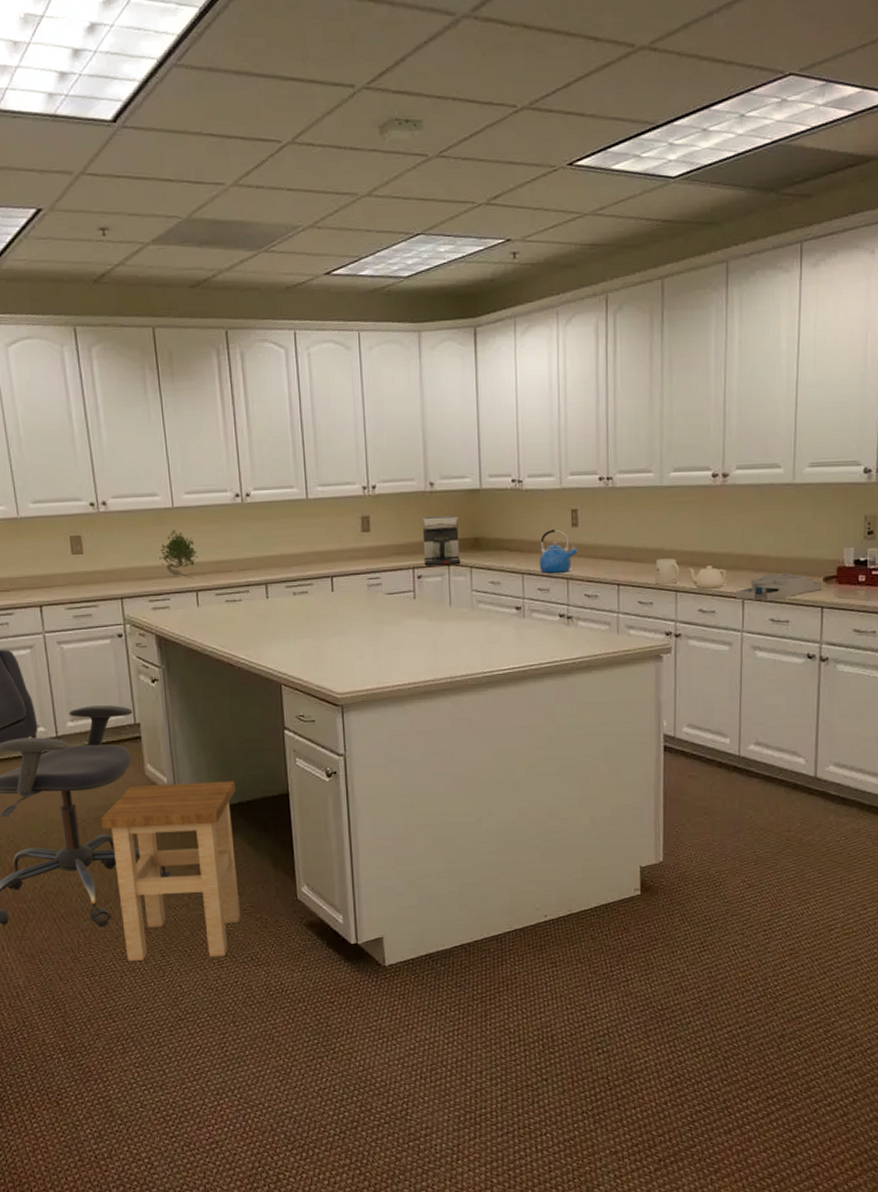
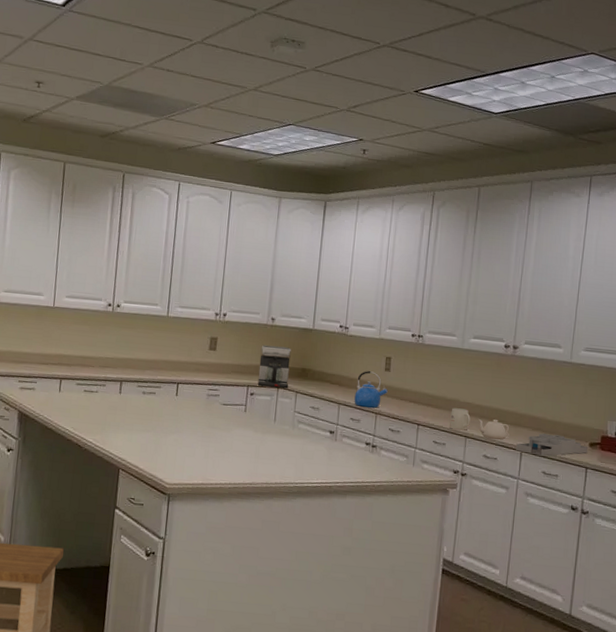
plant: present [159,530,198,579] -> none [34,325,68,369]

